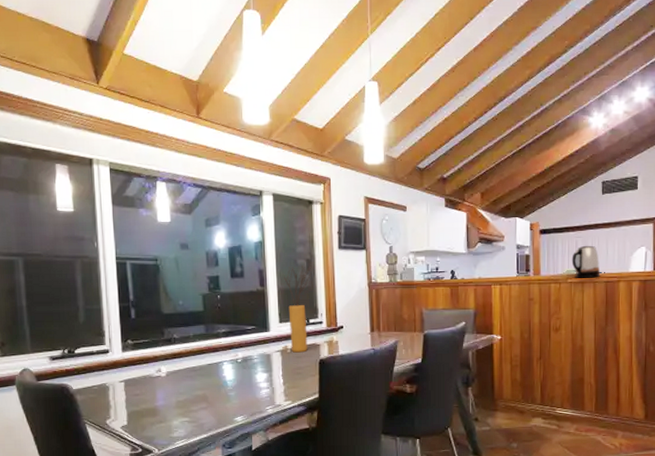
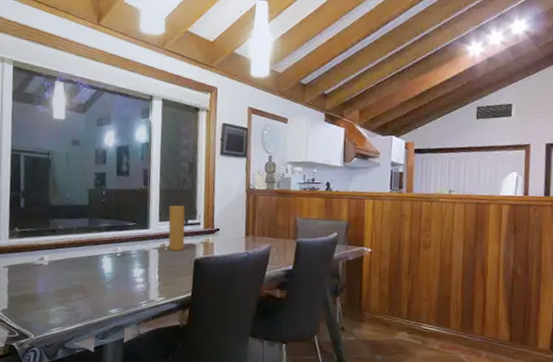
kettle: present [571,245,601,278] -> none [444,167,472,199]

